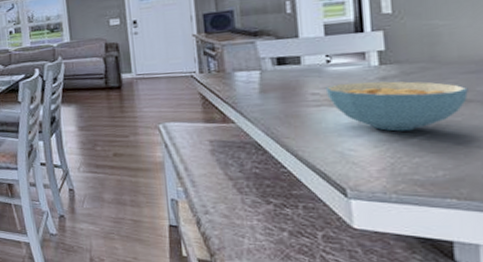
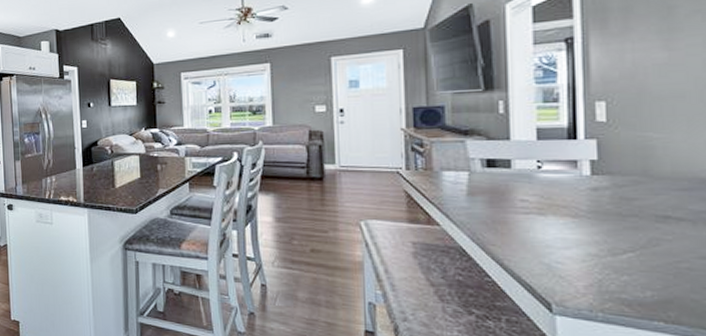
cereal bowl: present [325,81,468,131] -> none [534,191,680,247]

